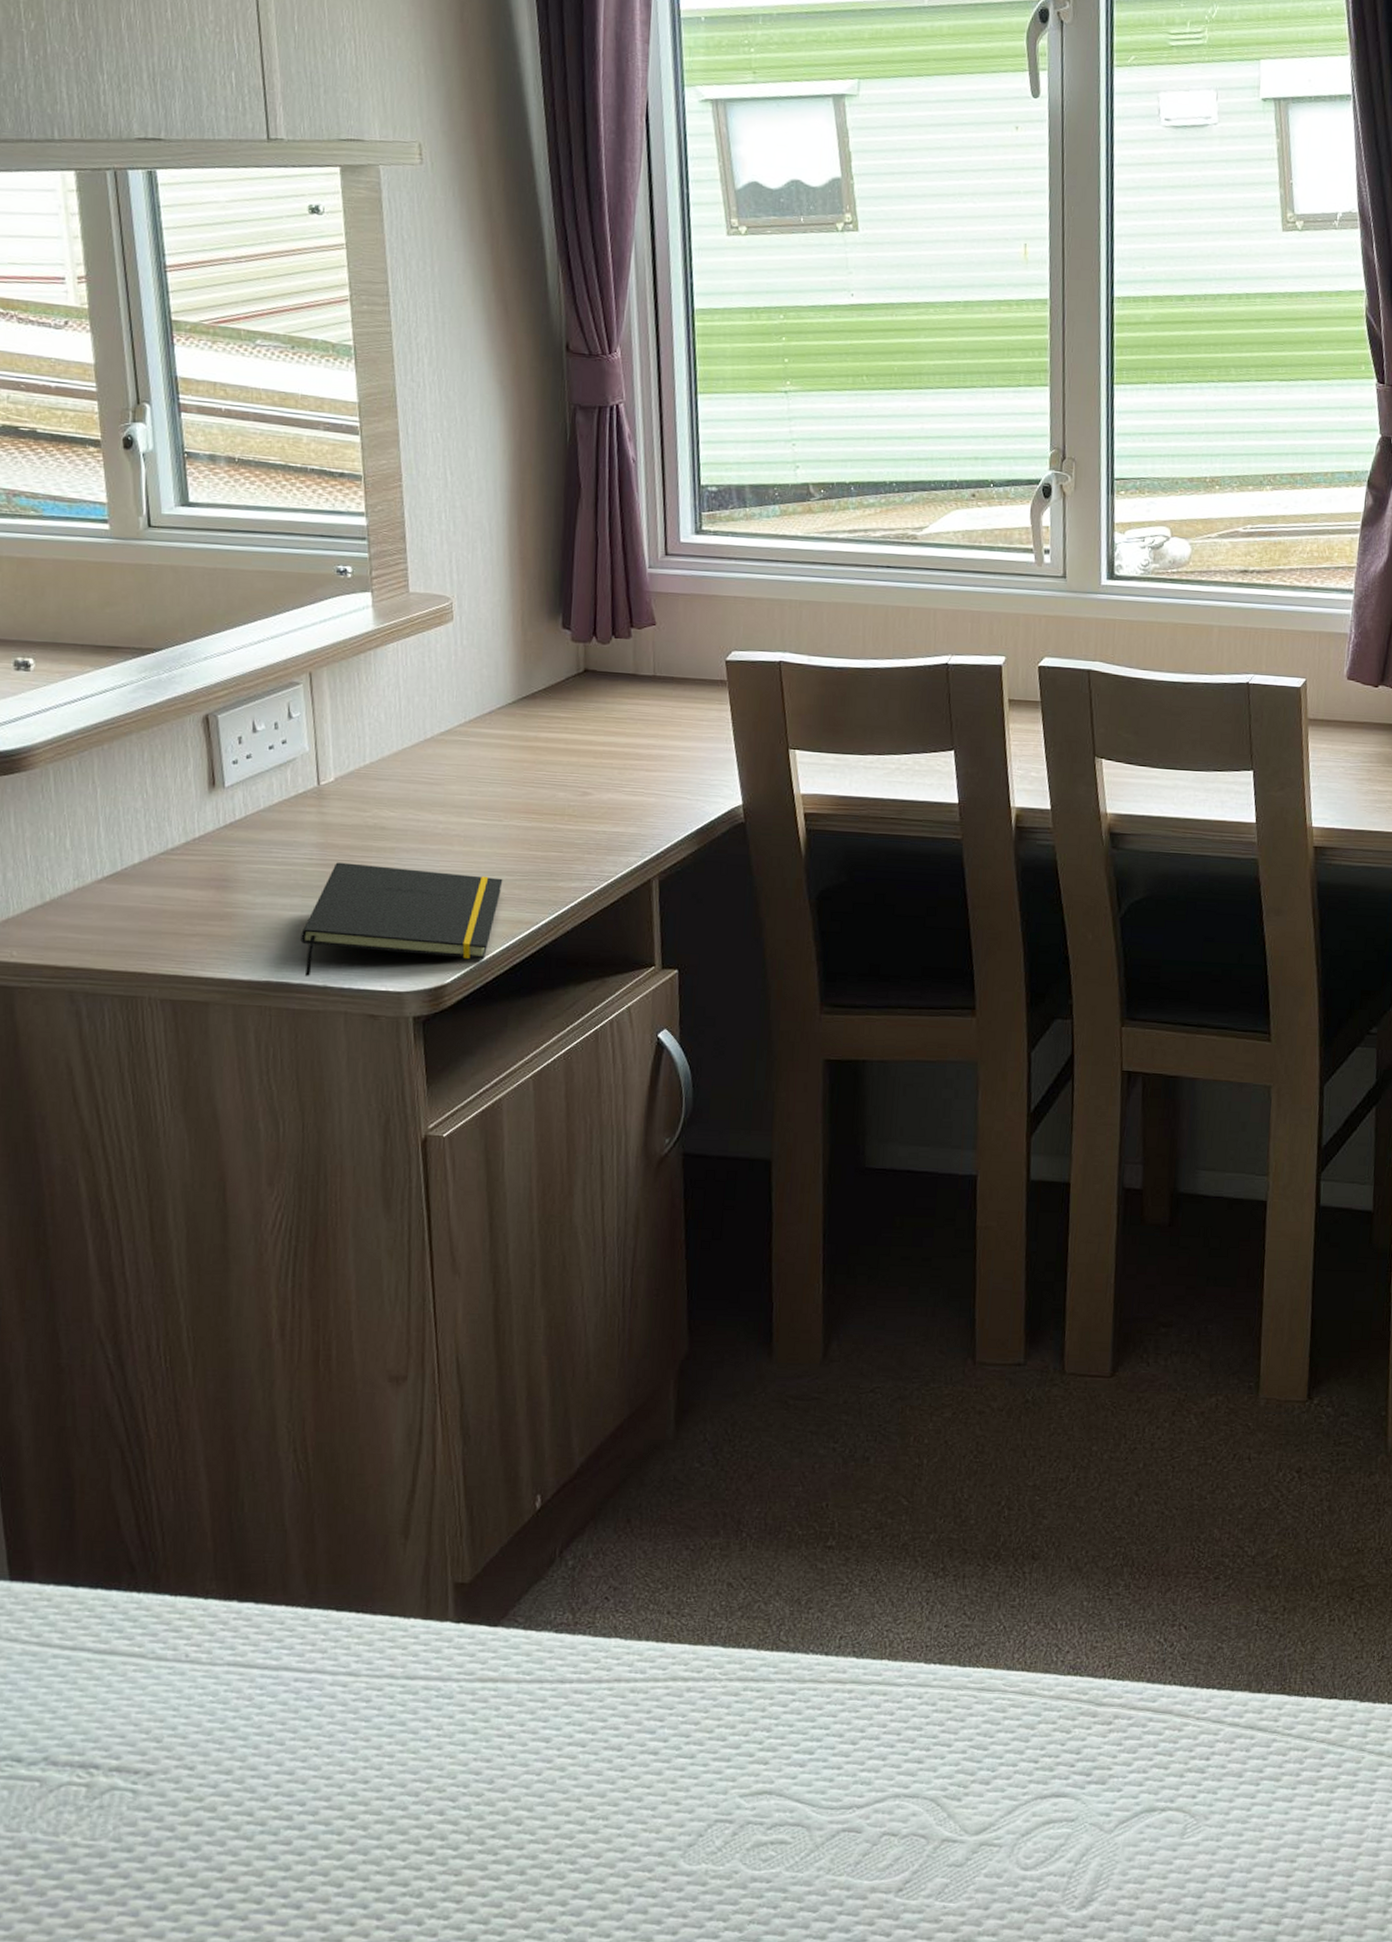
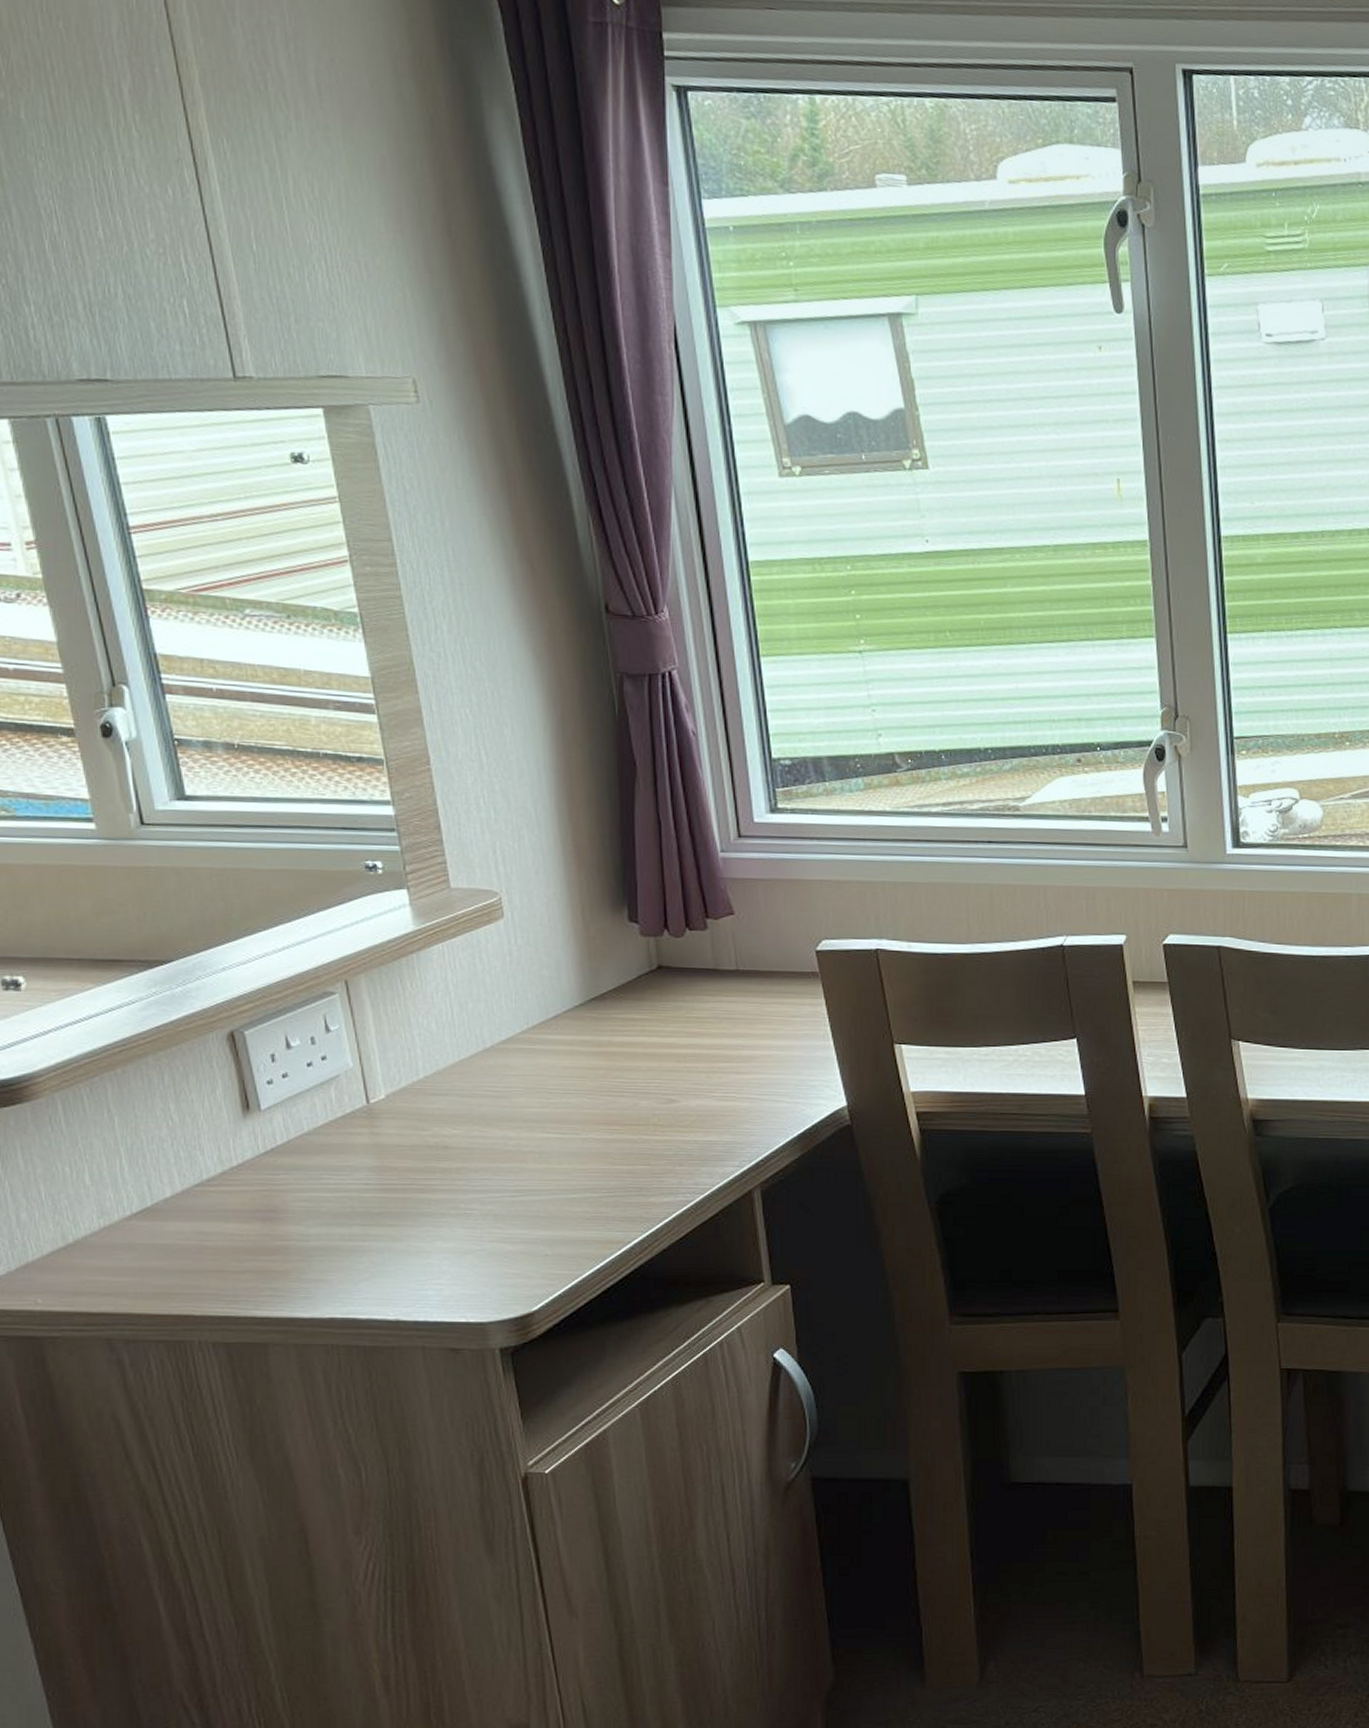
notepad: present [300,862,503,976] -> none [364,1186,587,1310]

